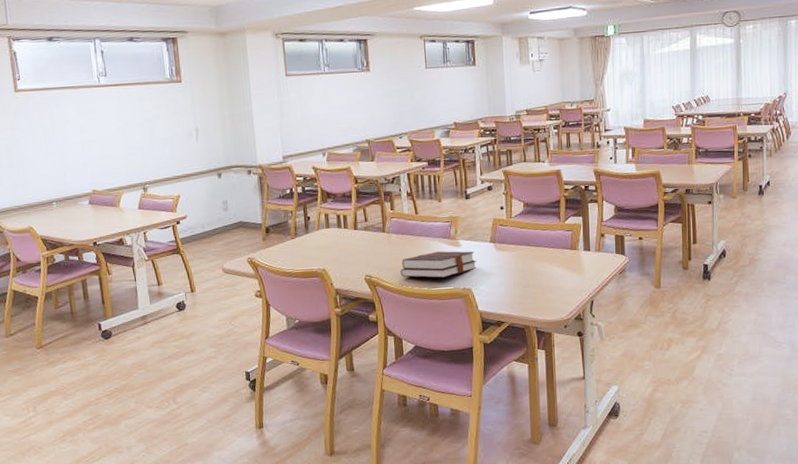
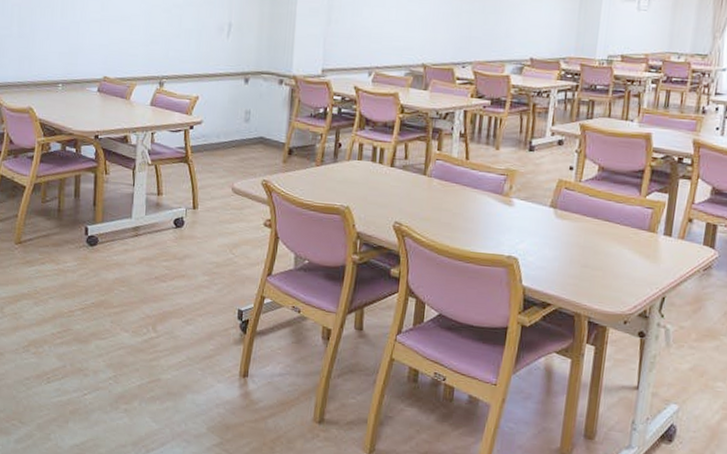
hardback book: present [400,251,477,278] -> none [436,207,530,240]

